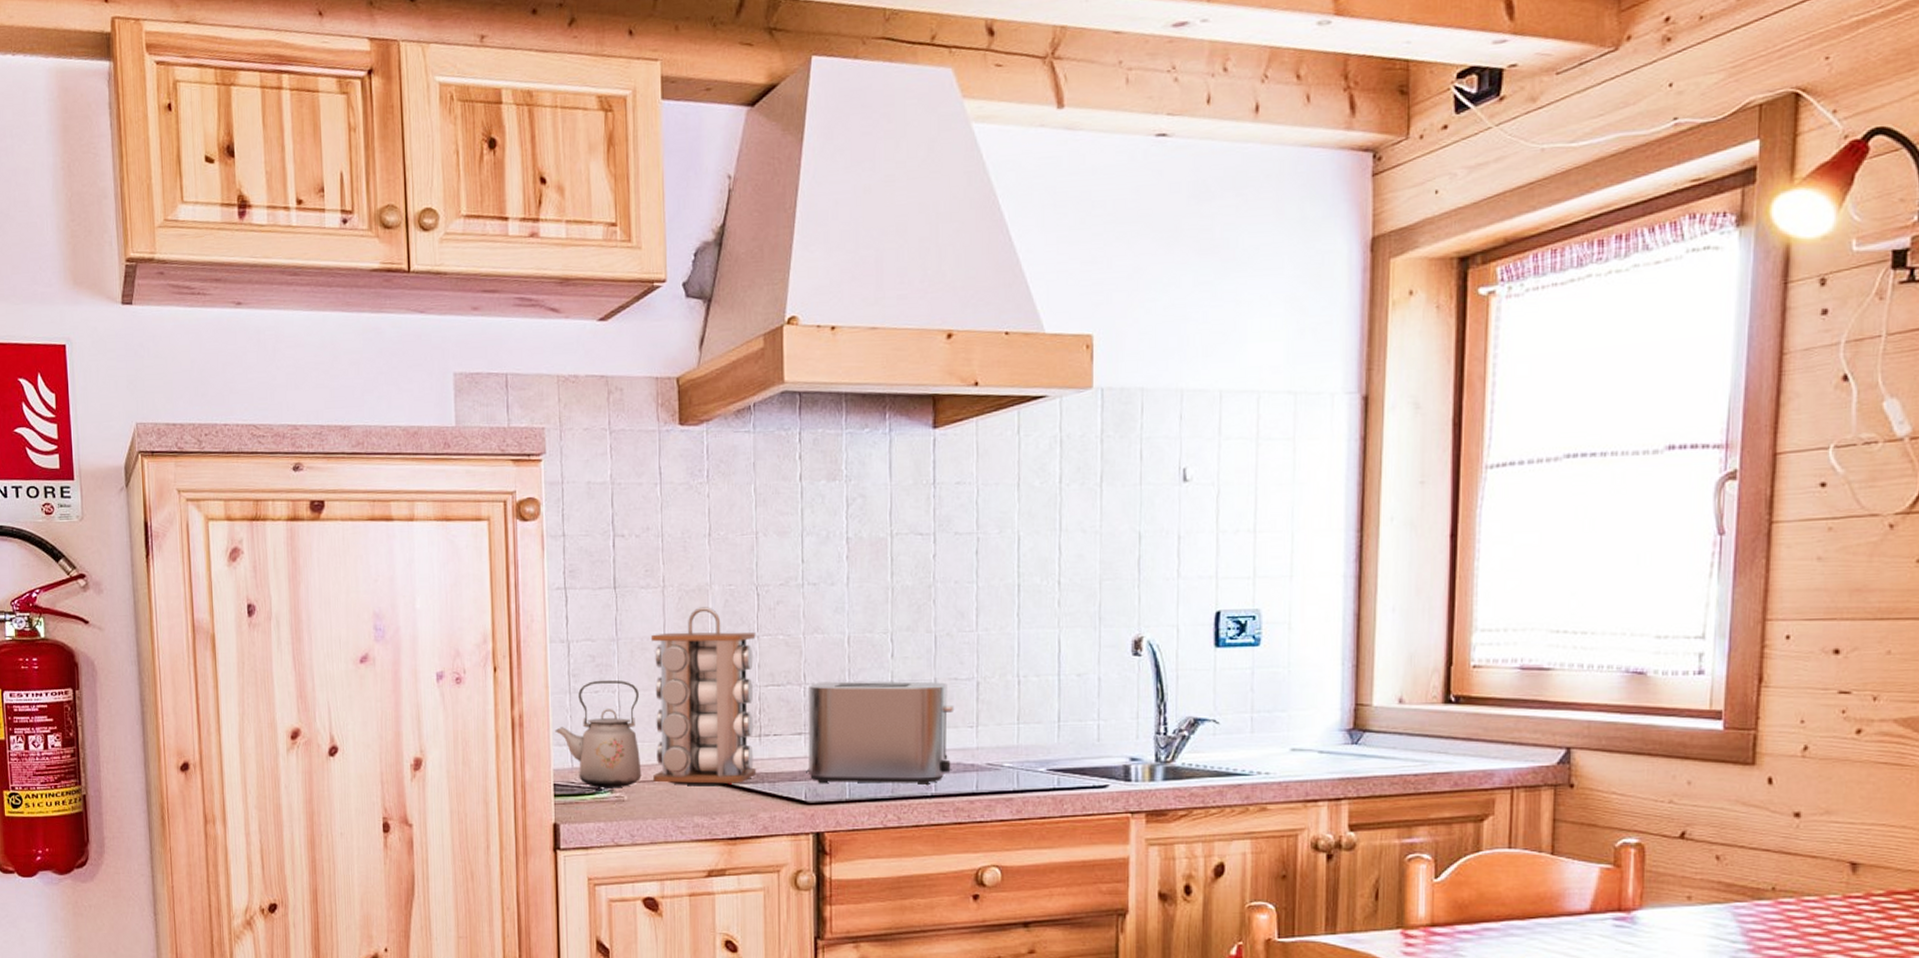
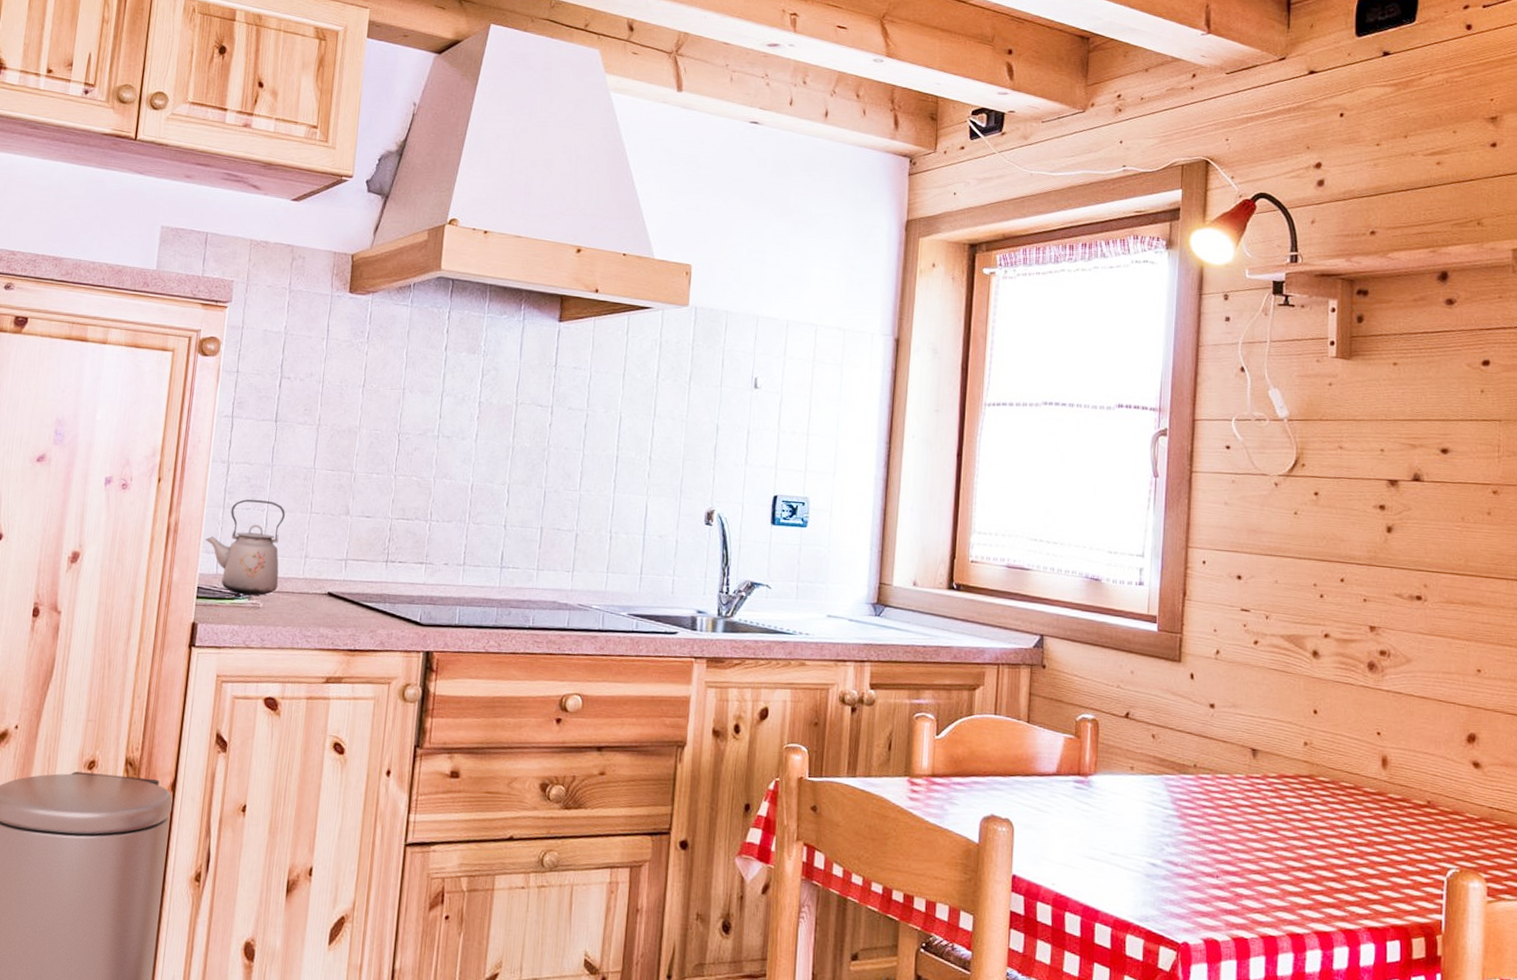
spice rack: present [650,607,757,785] -> none [288,445,393,602]
toaster: present [807,681,955,784] -> none [424,520,556,618]

